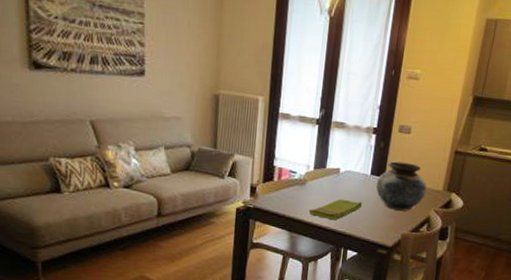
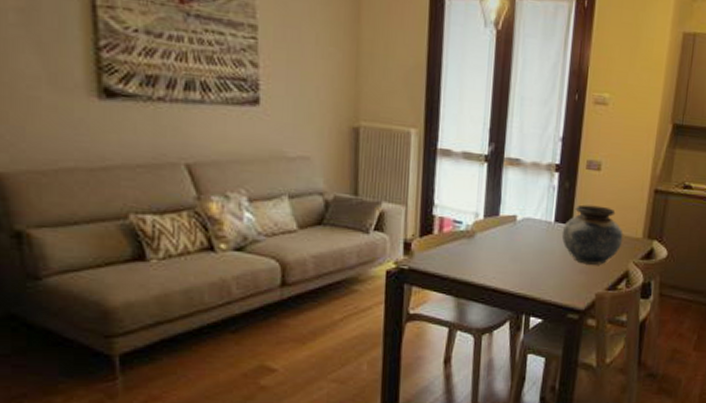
dish towel: present [309,199,363,221] -> none [479,253,547,281]

